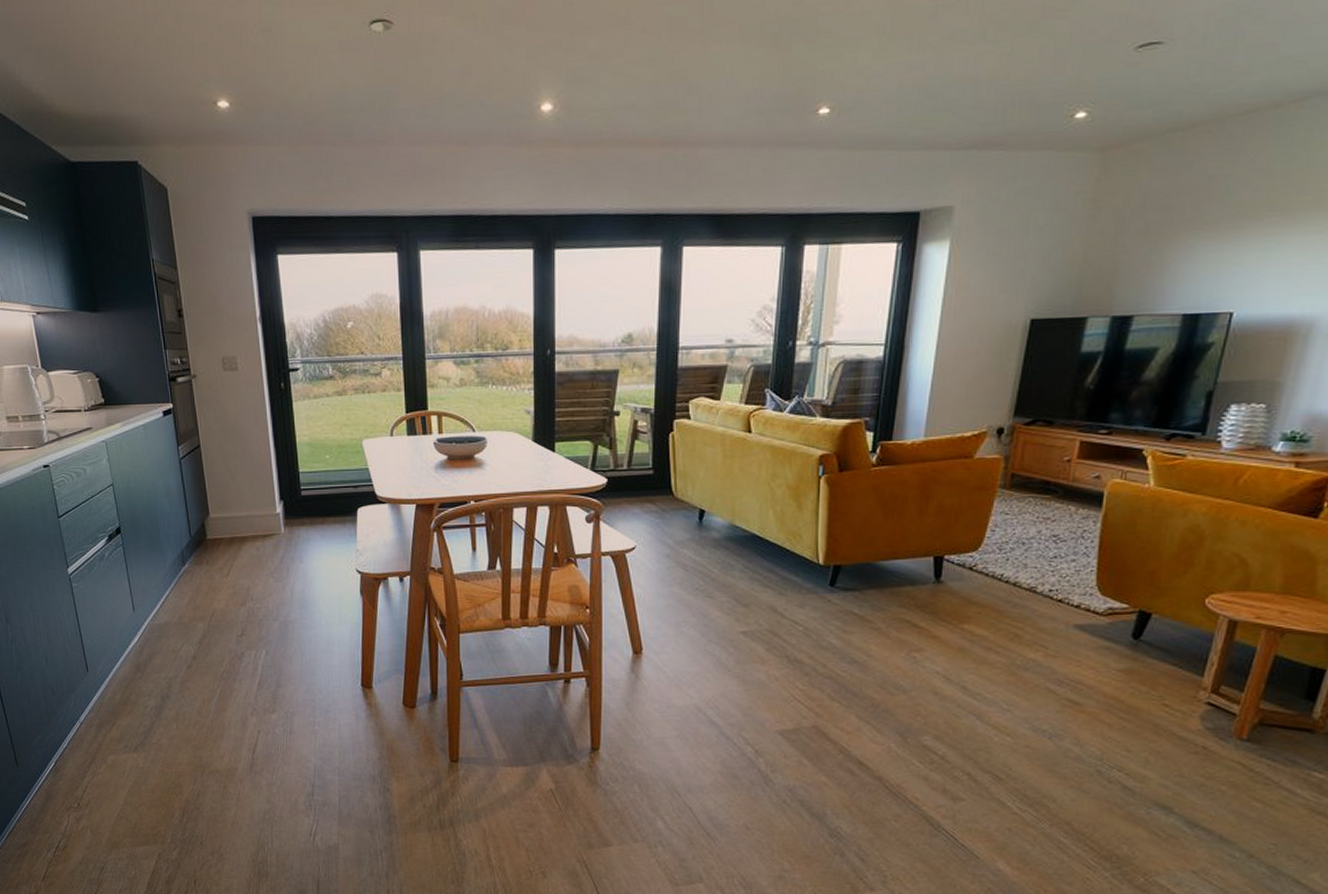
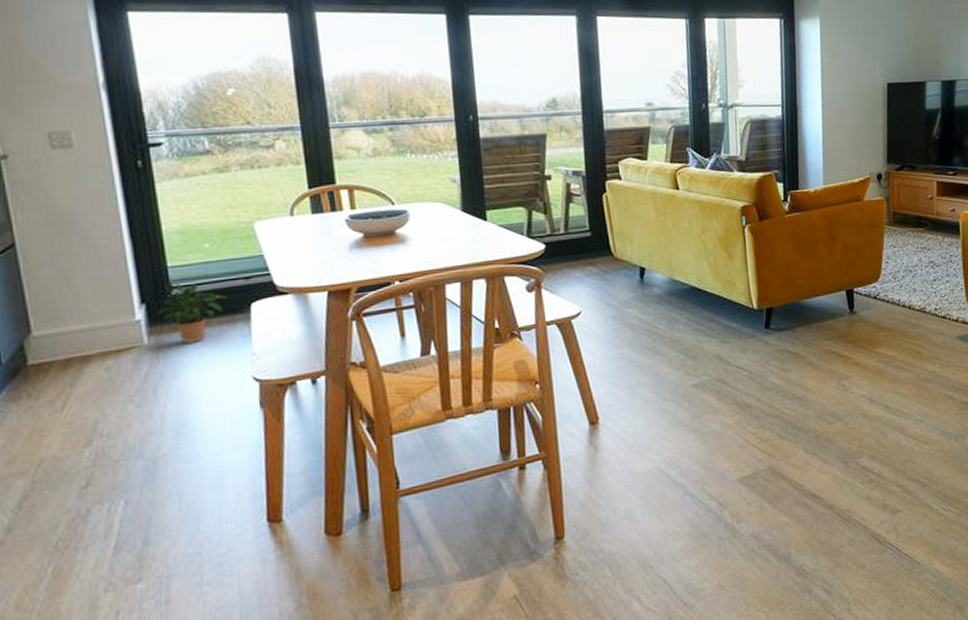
potted plant: none [292,486,341,536] -> present [158,282,228,344]

